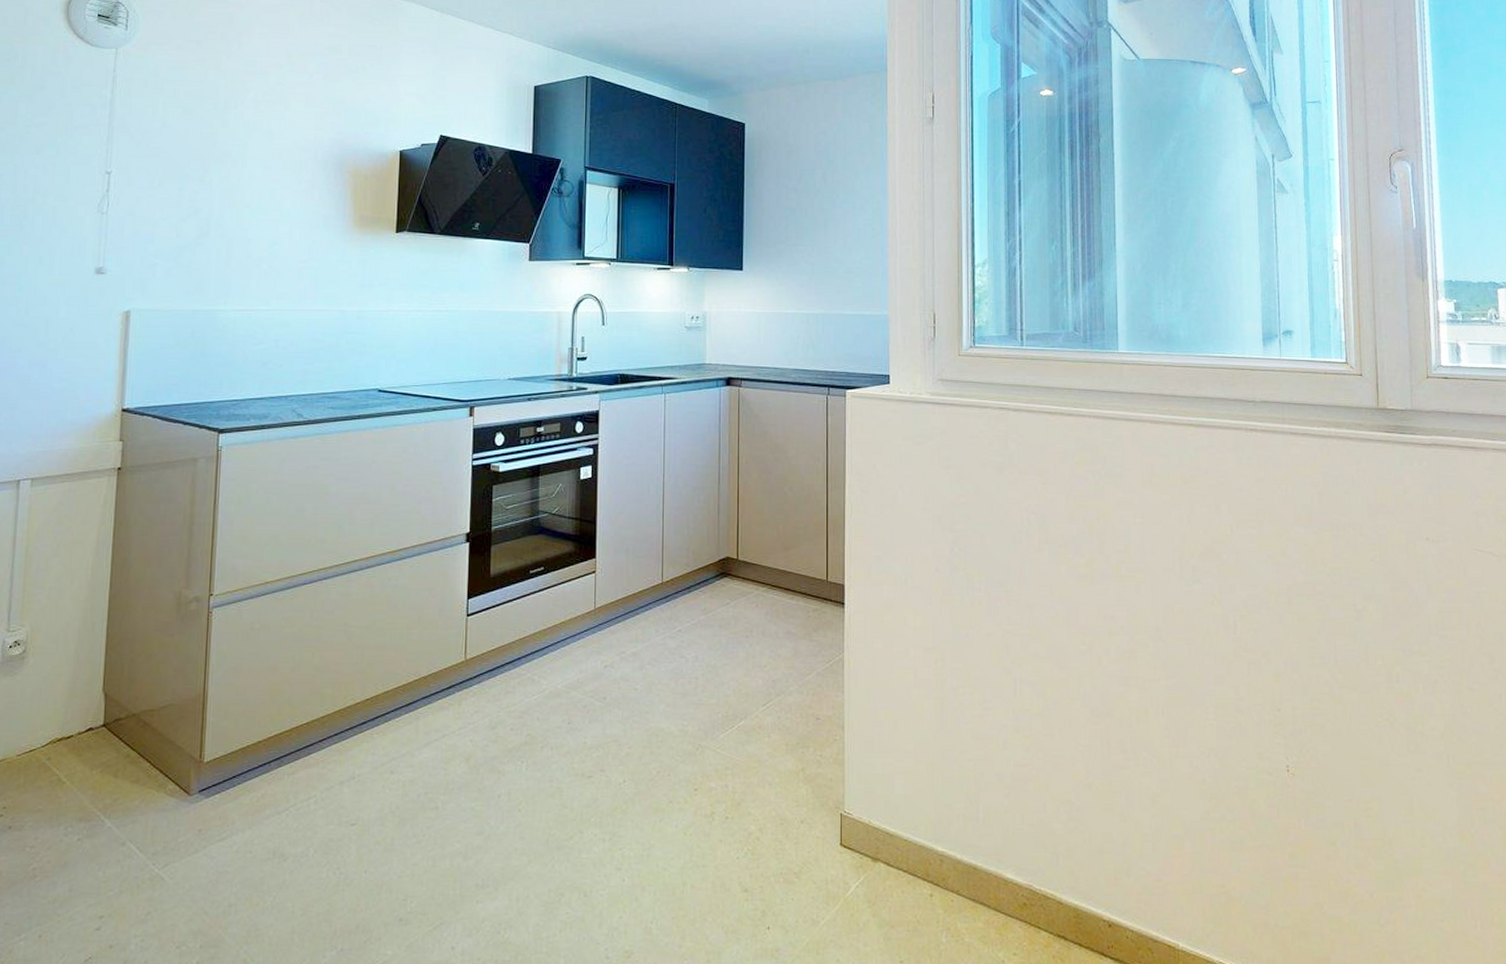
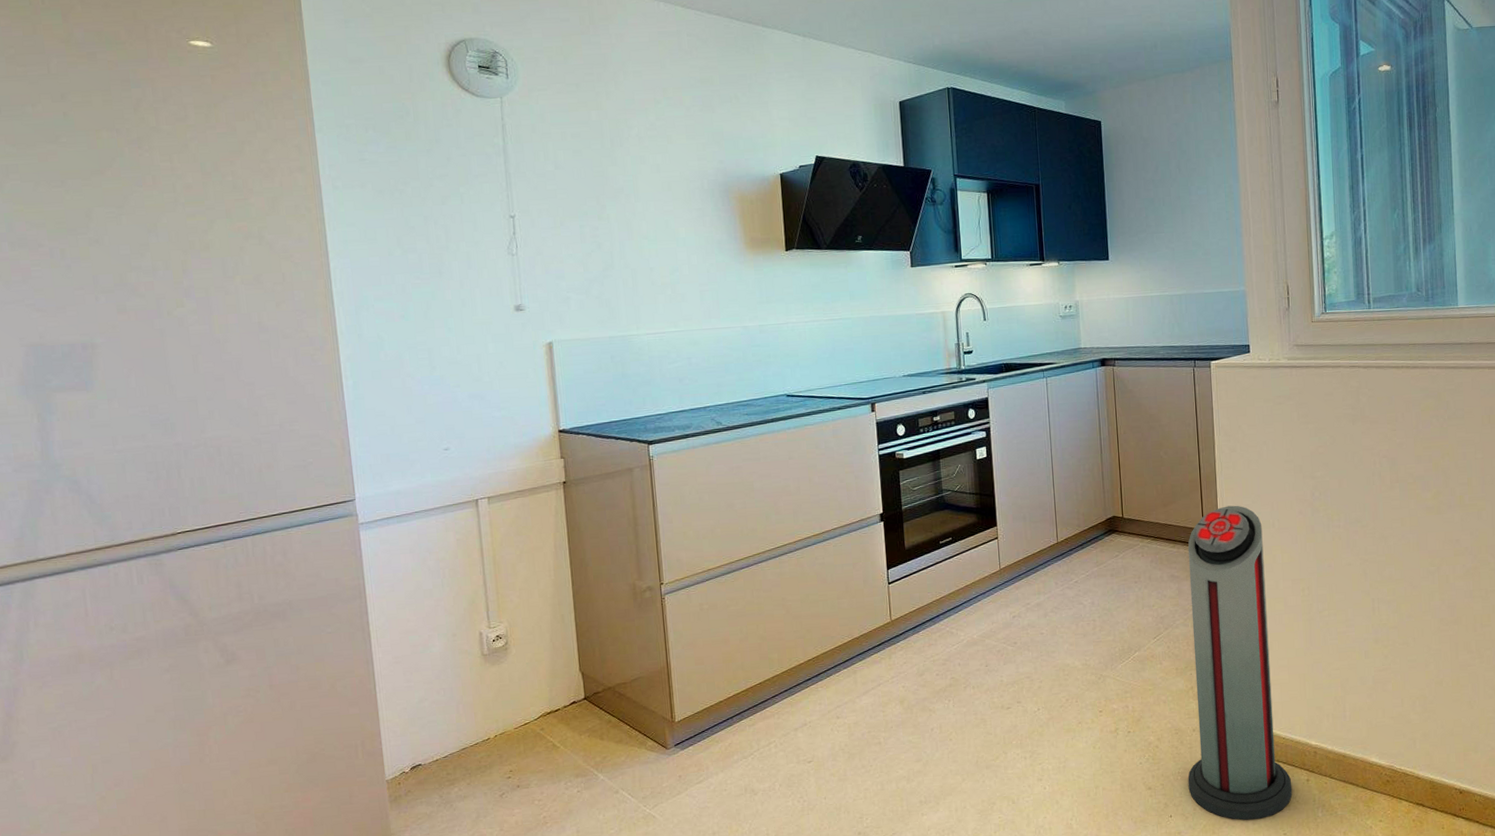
air purifier: none [791,555,913,940] -> present [1187,505,1293,820]

